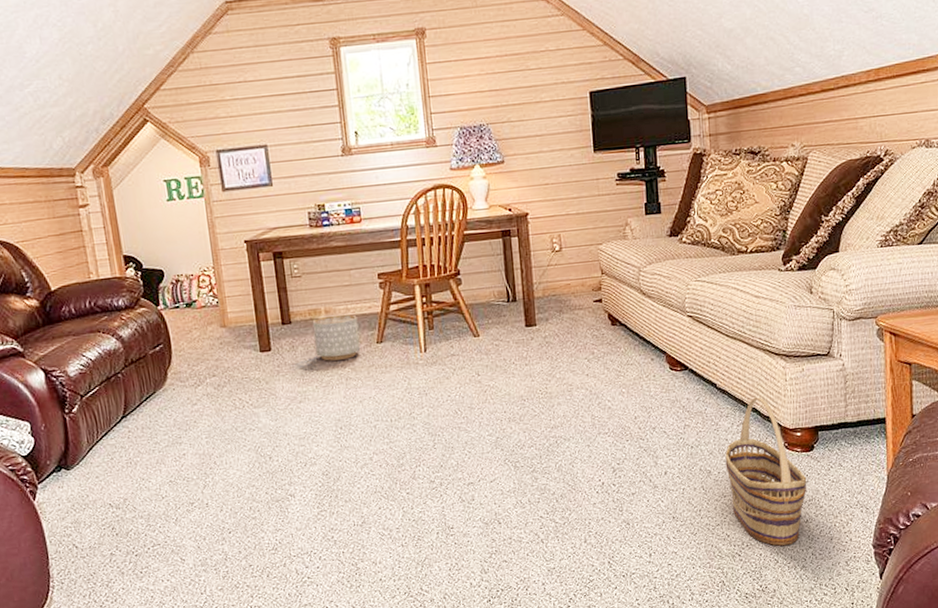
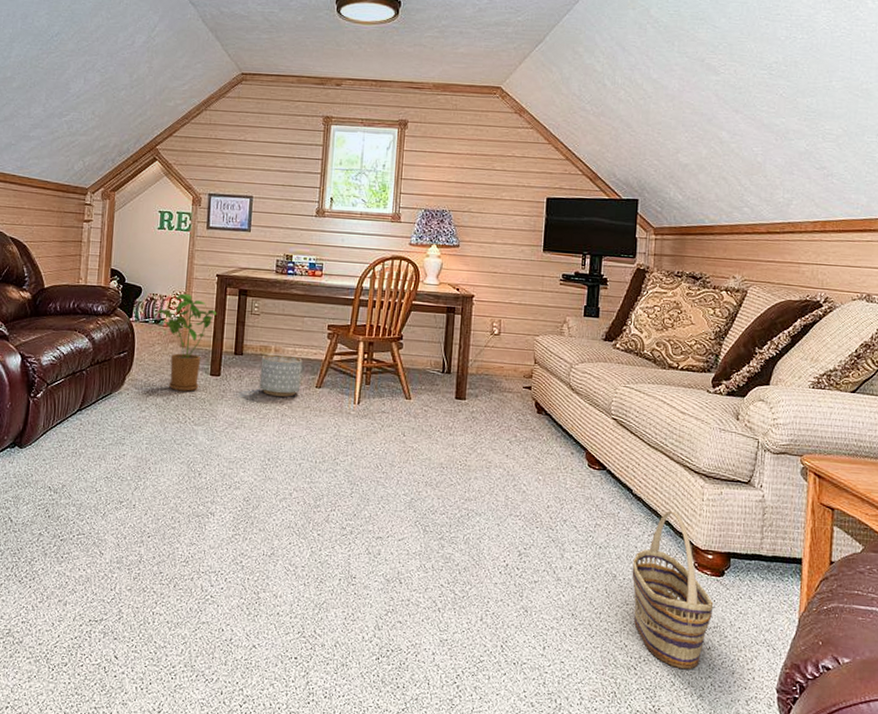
house plant: none [183,267,254,376] -> present [153,293,217,392]

